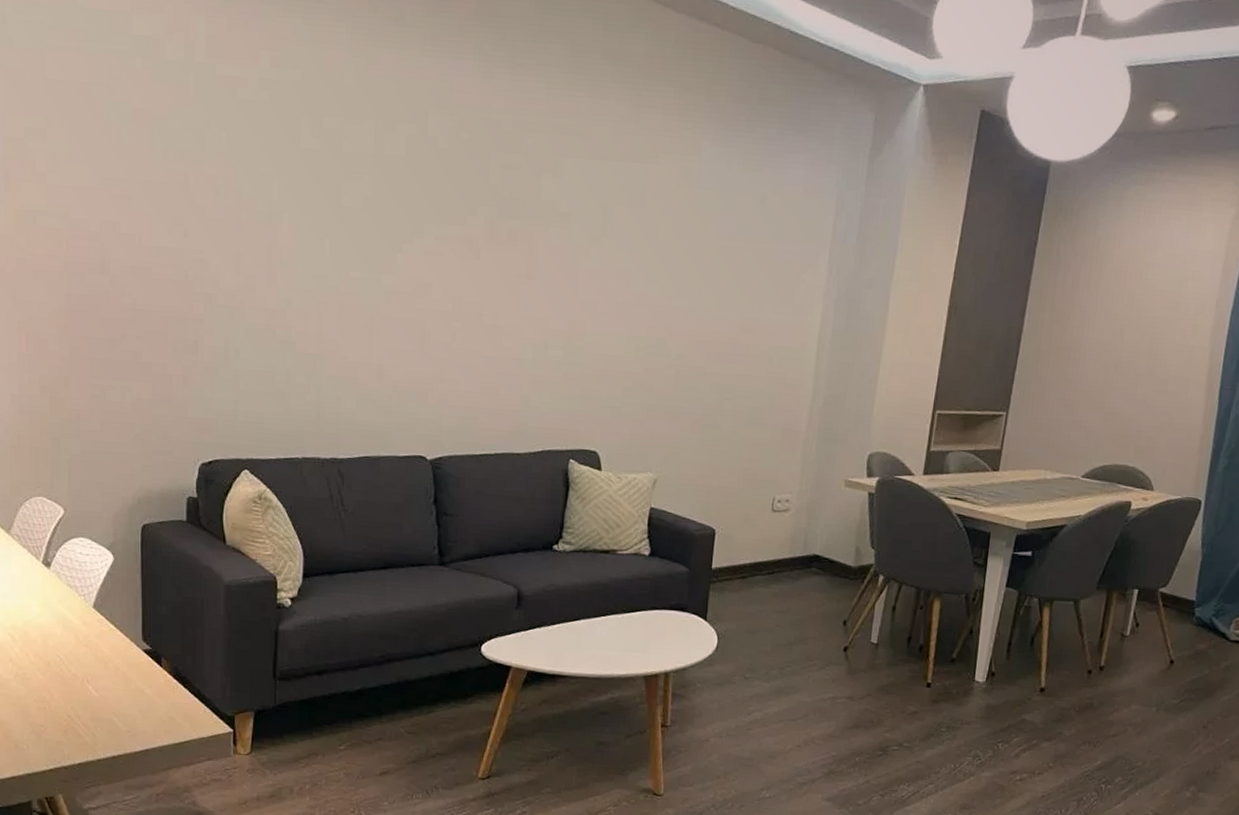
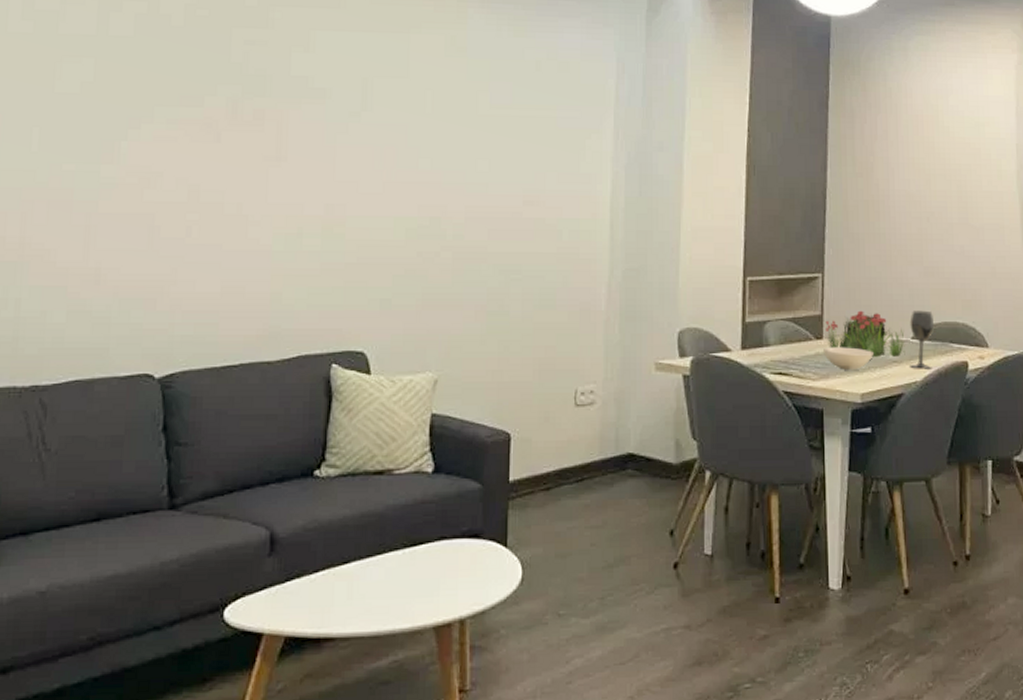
soup bowl: none [998,478,1045,502] -> present [823,347,875,371]
flower arrangement: none [1002,448,1076,492] -> present [826,310,905,358]
wine glass: none [1076,452,1106,506] -> present [910,310,935,369]

